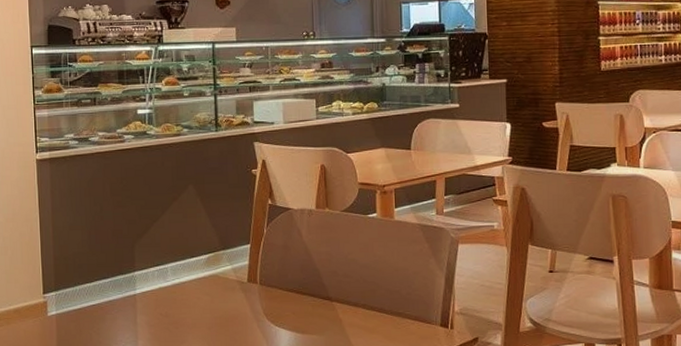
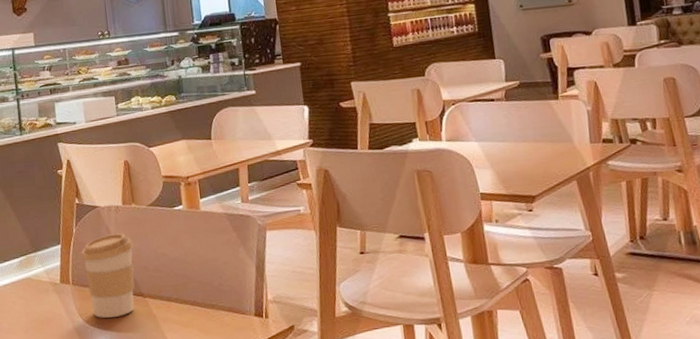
coffee cup: none [270,237,325,319] -> present [81,233,135,318]

